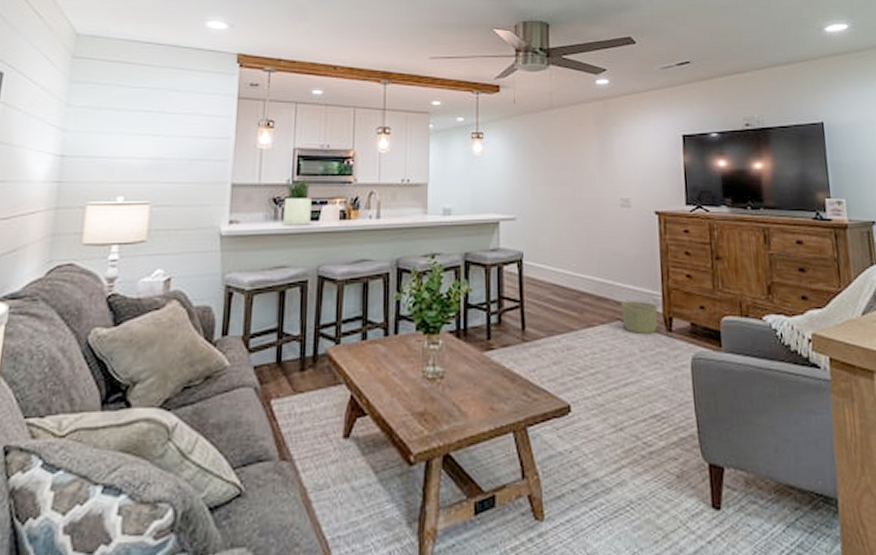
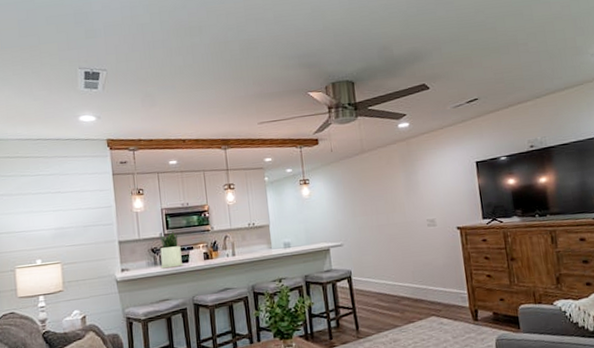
basket: present [621,299,658,335] -> none [434,299,466,325]

